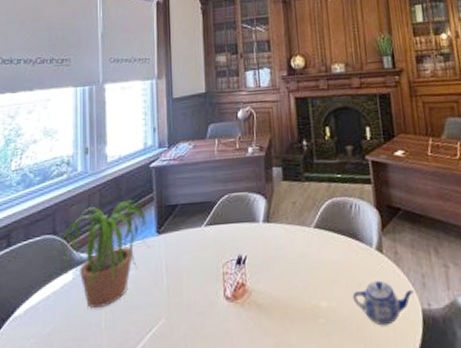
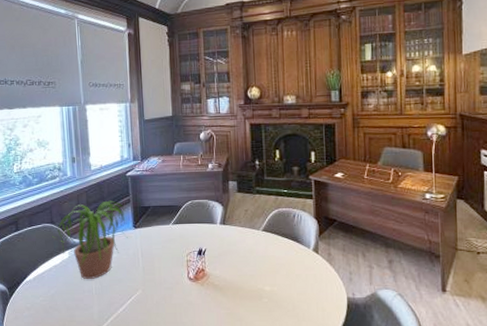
teapot: present [352,280,415,326] -> none [291,274,343,307]

